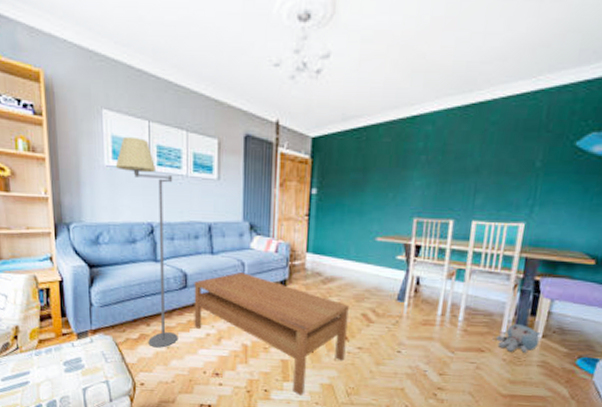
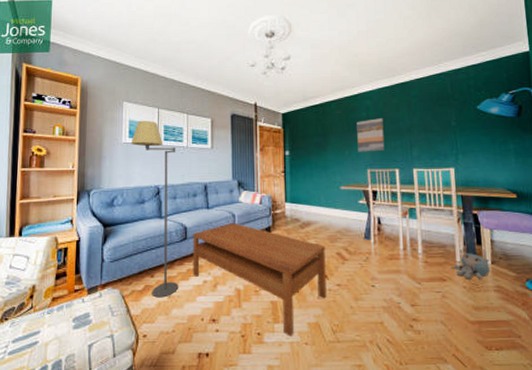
wall art: none [405,151,445,196] -> present [357,118,385,152]

